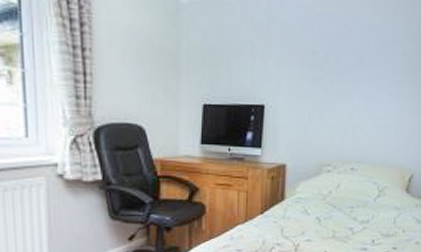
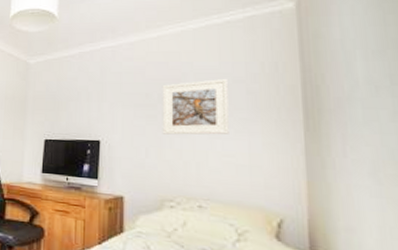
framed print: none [326,37,388,98] -> present [162,78,229,135]

